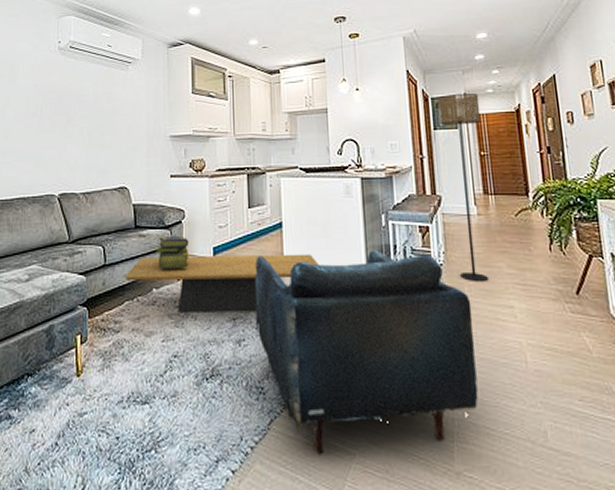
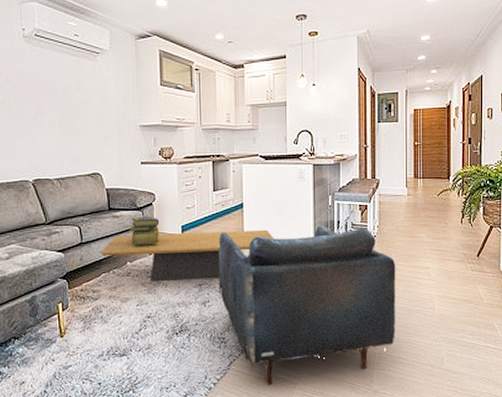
floor lamp: present [438,92,490,281] -> none [383,90,418,249]

